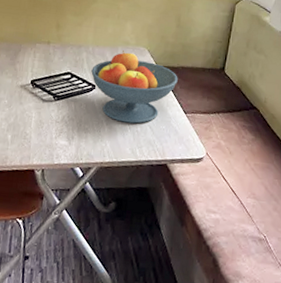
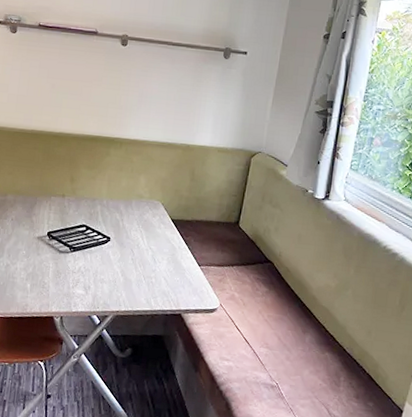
fruit bowl: present [91,49,178,124] -> none [106,203,192,275]

